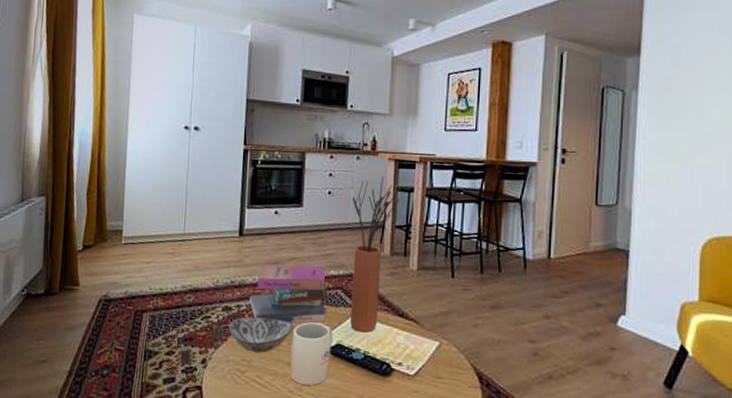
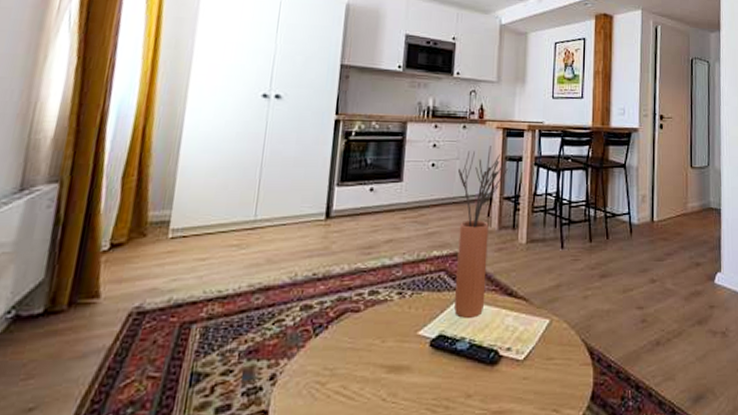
decorative bowl: present [228,316,294,353] -> none [306,314,389,357]
books: present [249,265,328,323] -> none [335,247,430,317]
mug: present [289,322,333,386] -> none [382,313,435,389]

